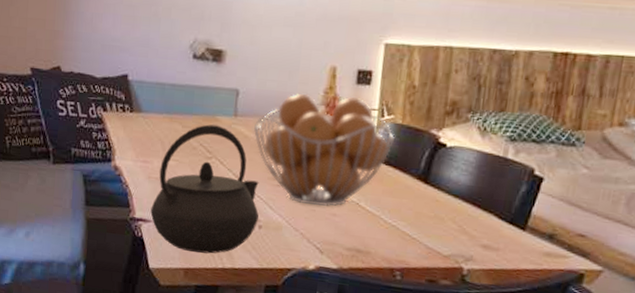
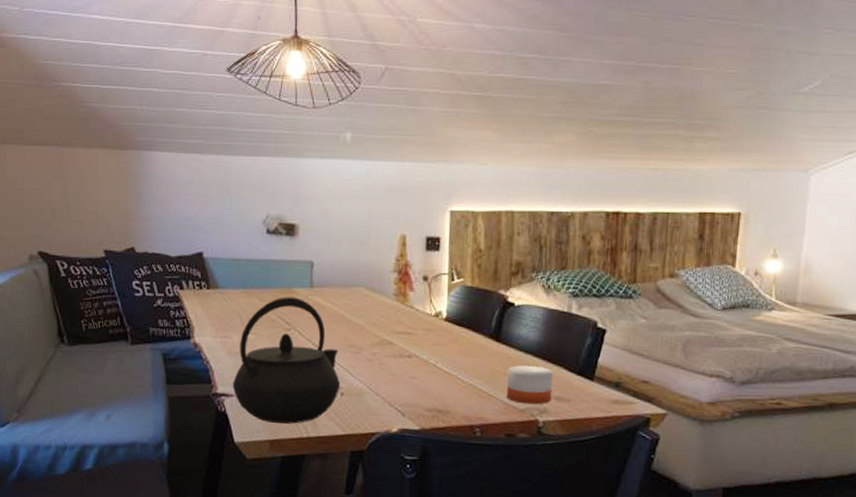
fruit basket: present [253,94,394,206] -> none [329,263,465,369]
candle: none [430,208,483,252] -> present [506,363,553,405]

